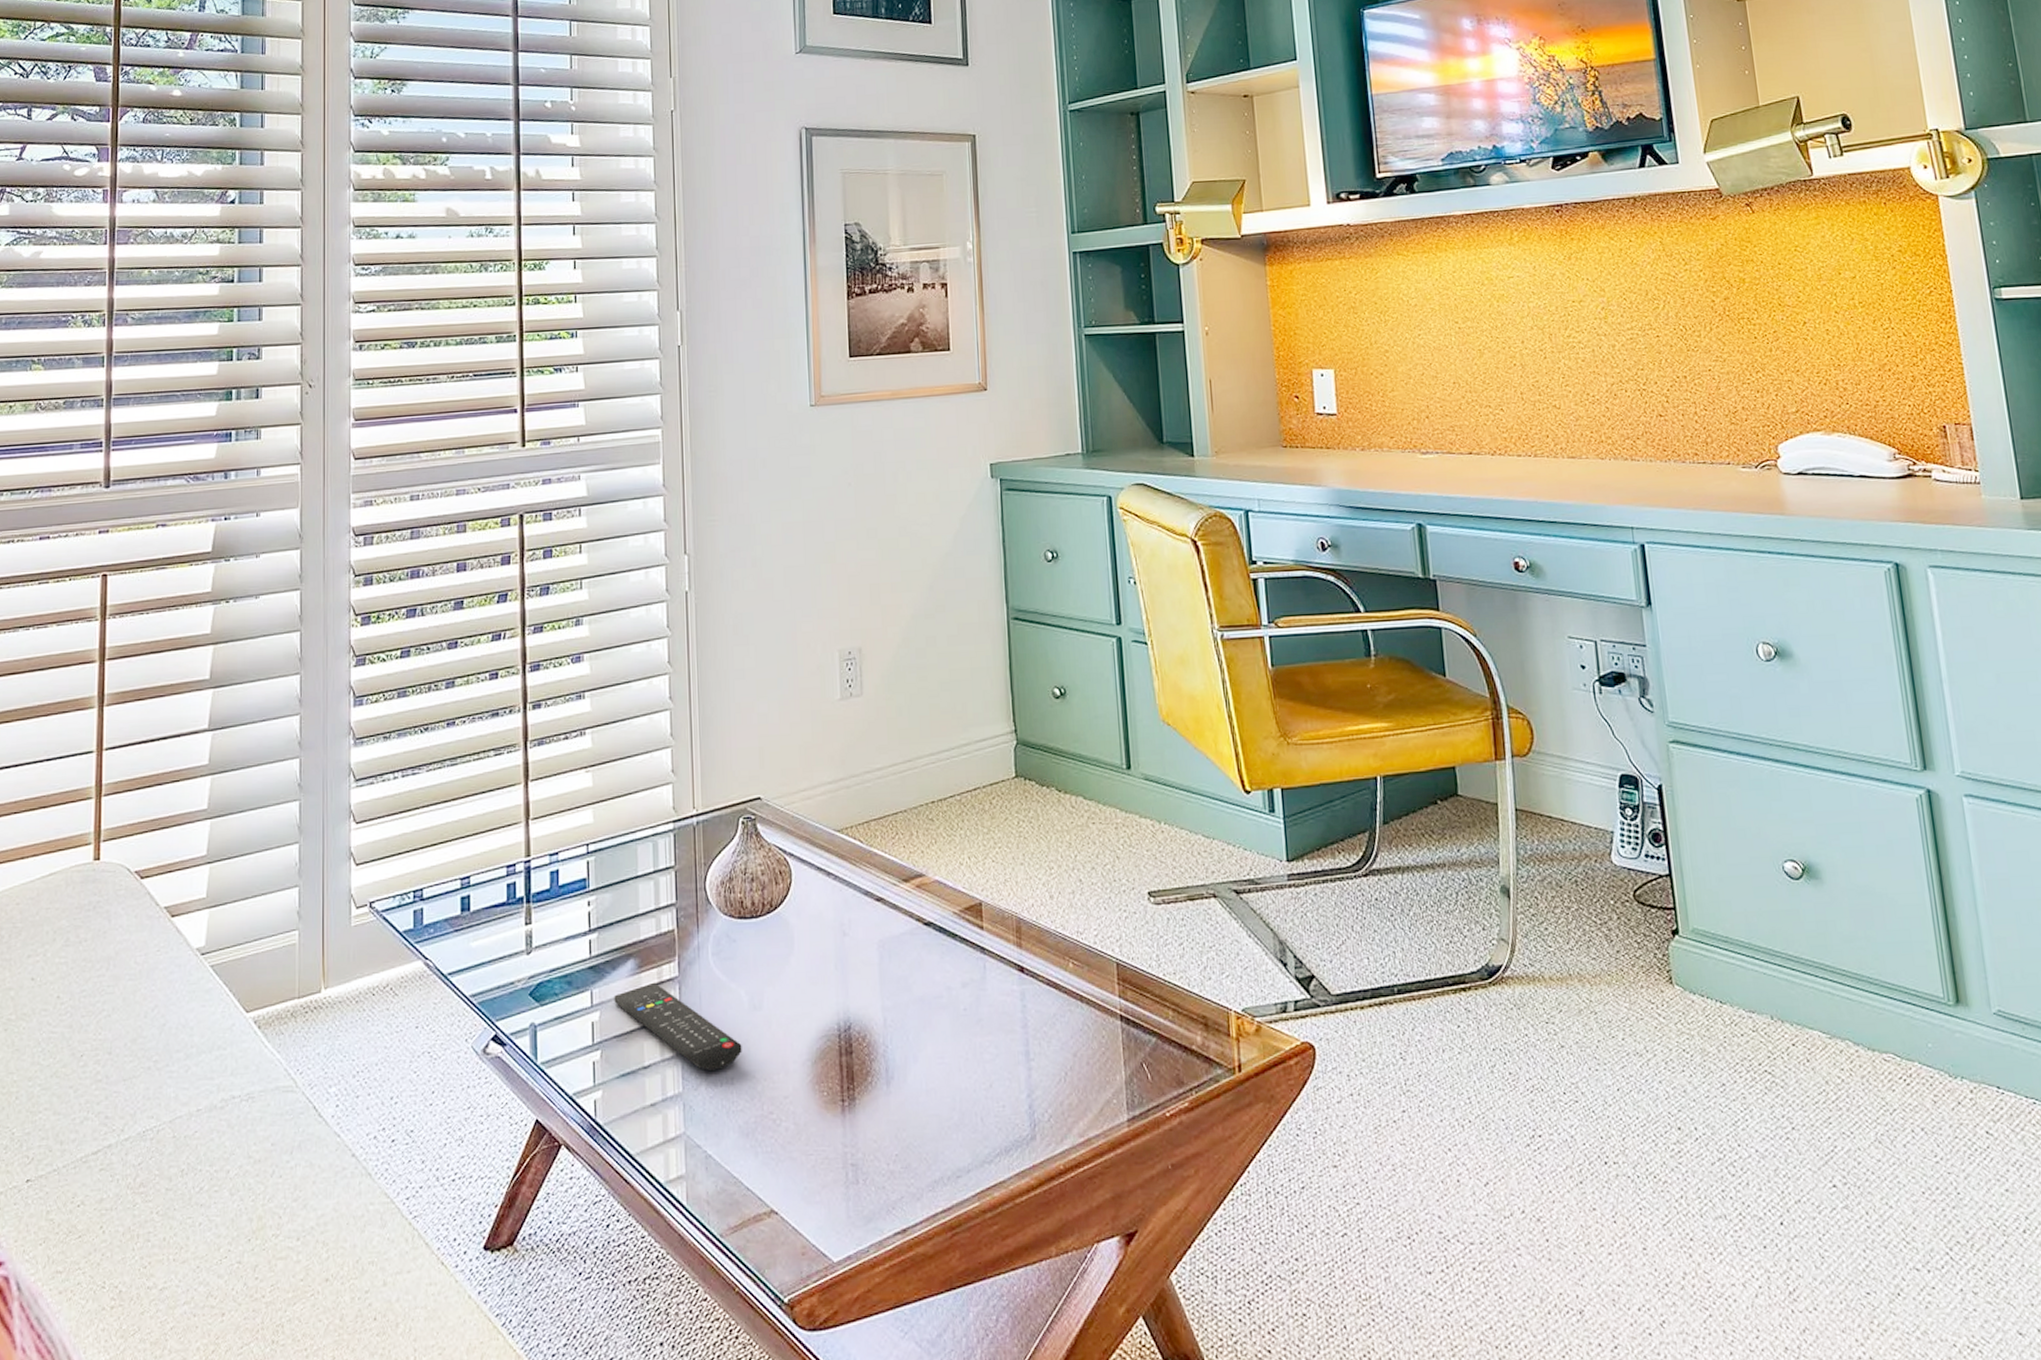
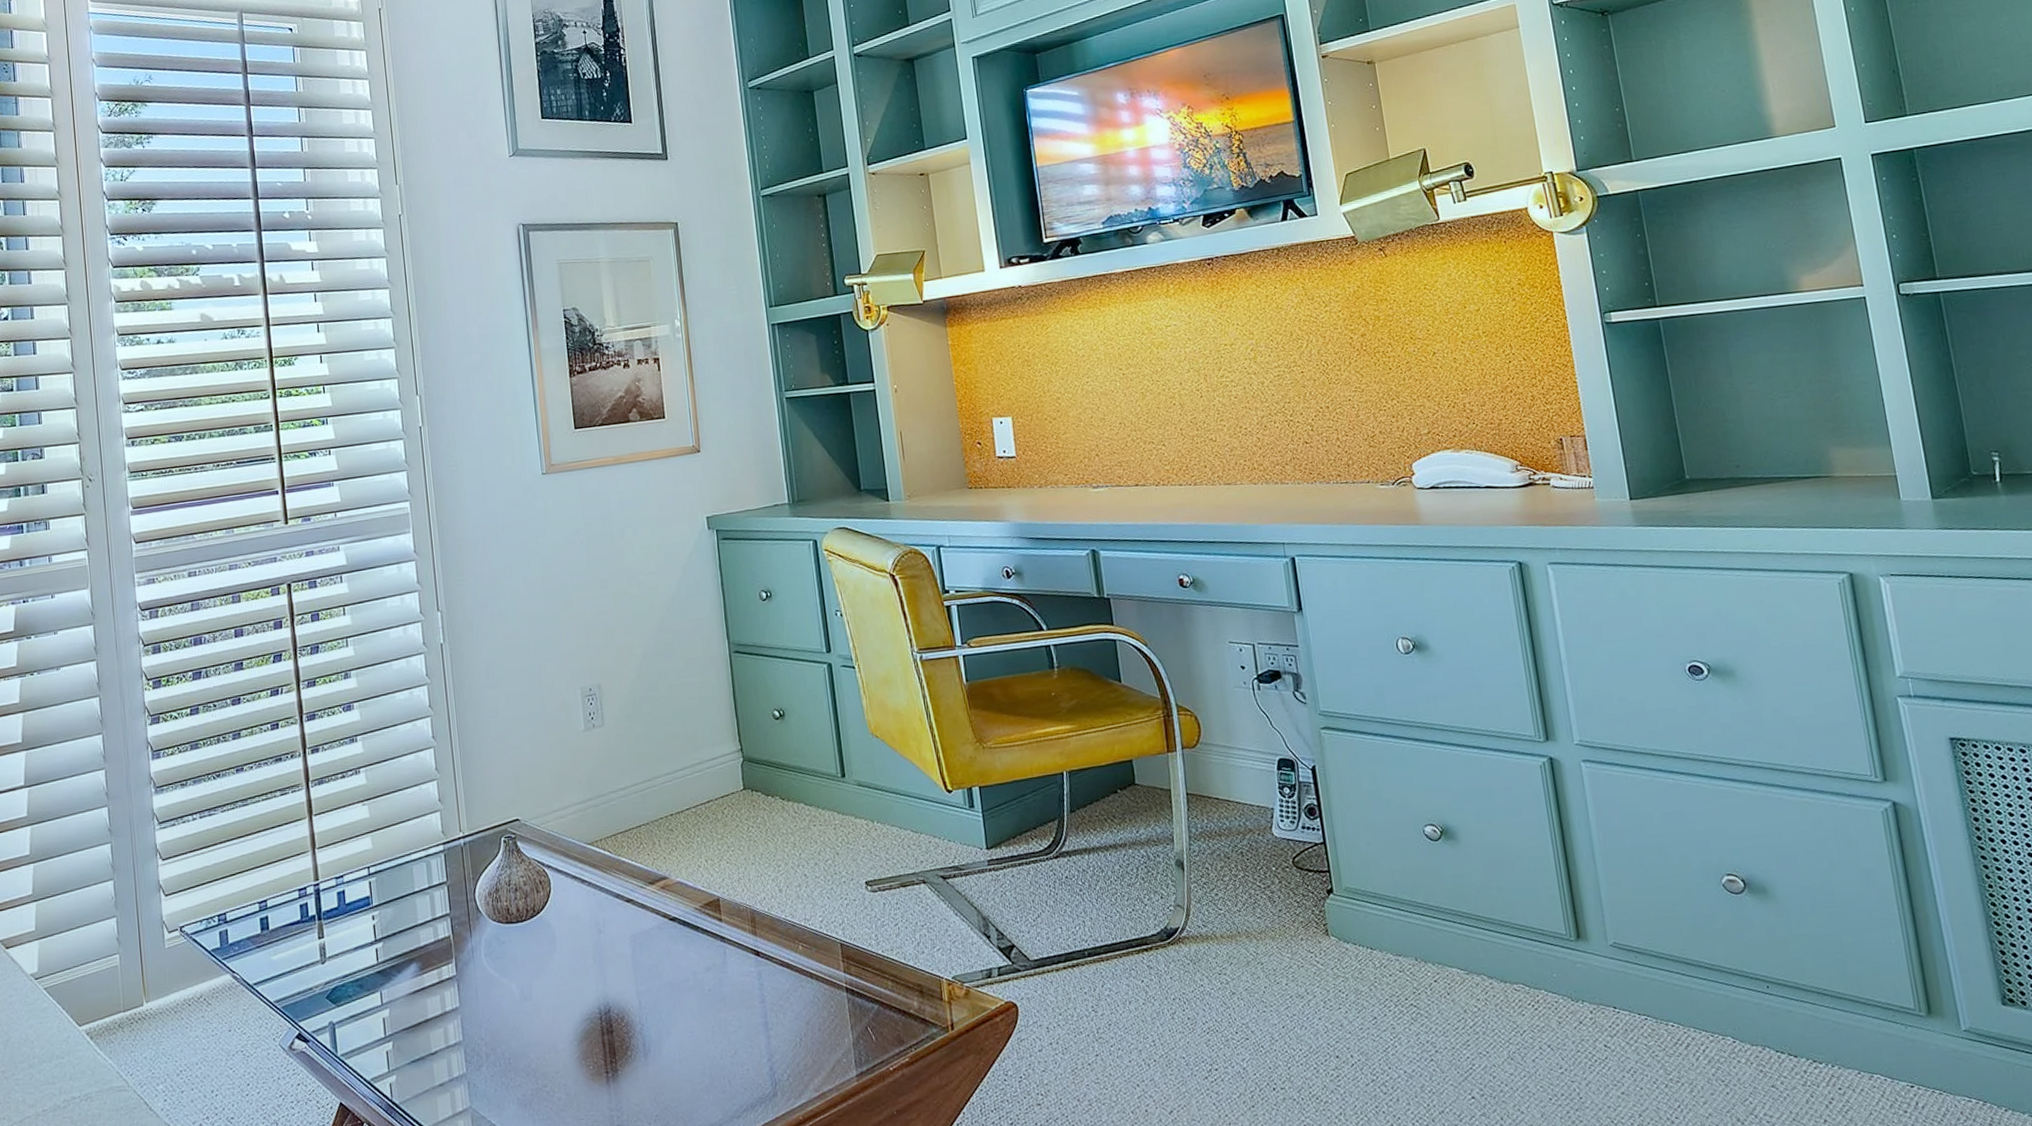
remote control: present [614,982,742,1070] -> none [401,981,517,1053]

